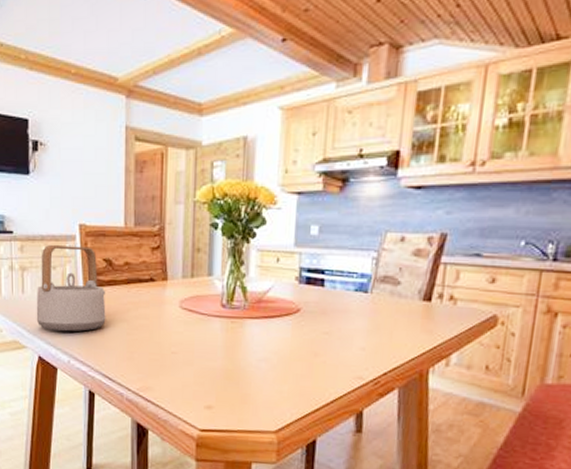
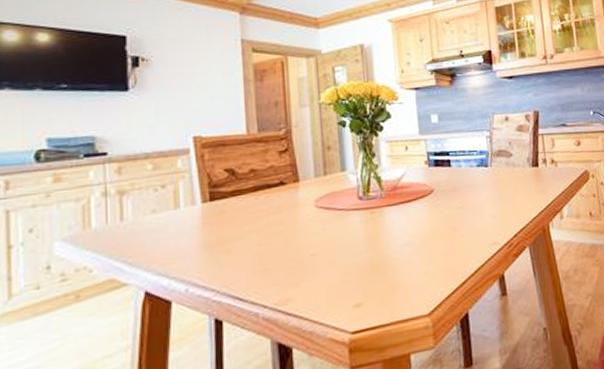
teapot: present [36,244,106,332] -> none [140,158,232,259]

